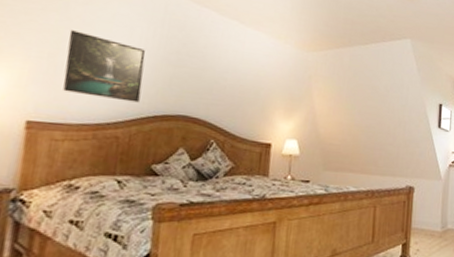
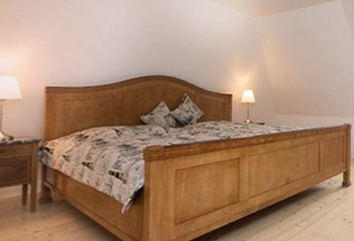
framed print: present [63,30,146,103] -> none [70,13,130,67]

